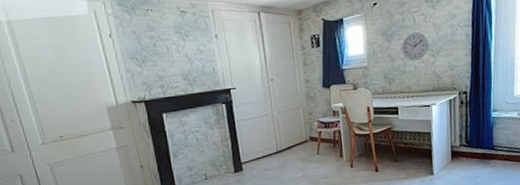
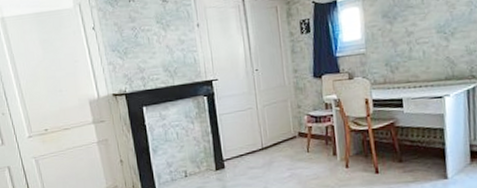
wall clock: present [401,32,429,61] -> none [406,12,440,46]

